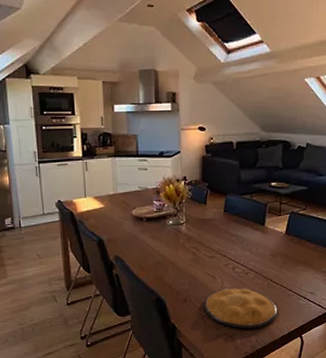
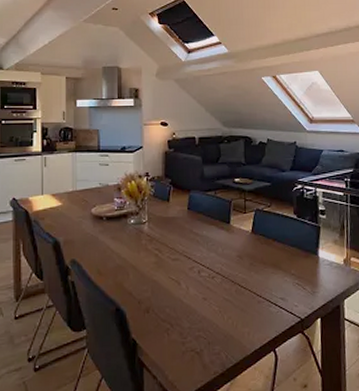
plate: present [204,287,278,329] -> none [168,294,248,343]

